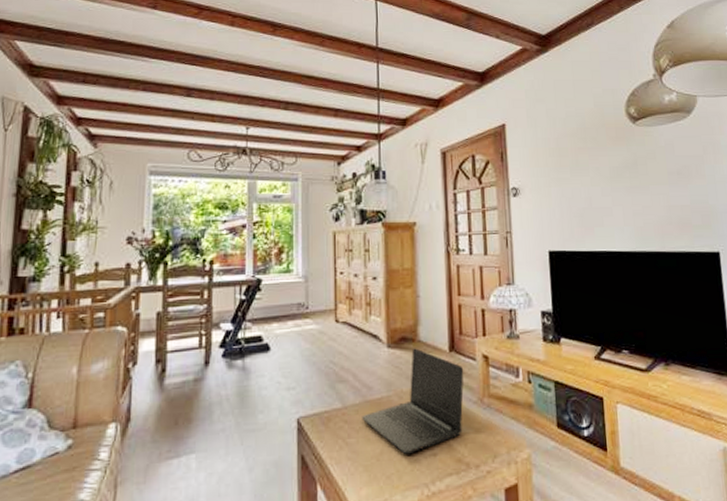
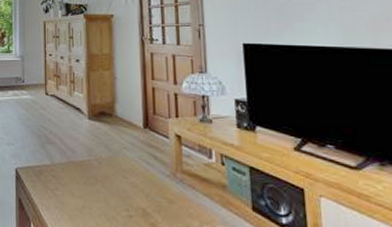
laptop: present [362,348,464,455] -> none [67,122,158,213]

